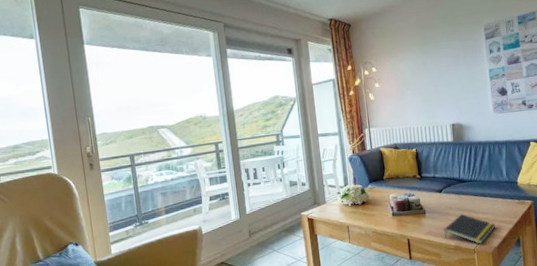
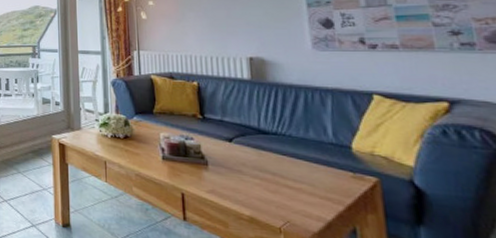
notepad: present [444,214,496,244] -> none [234,175,315,223]

